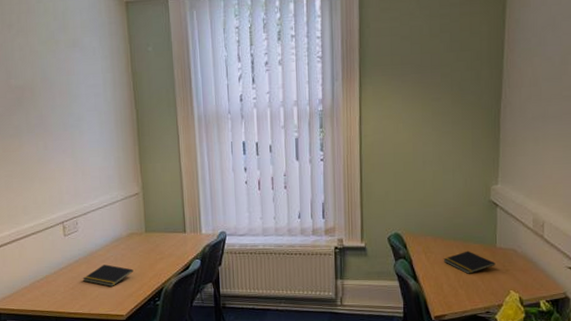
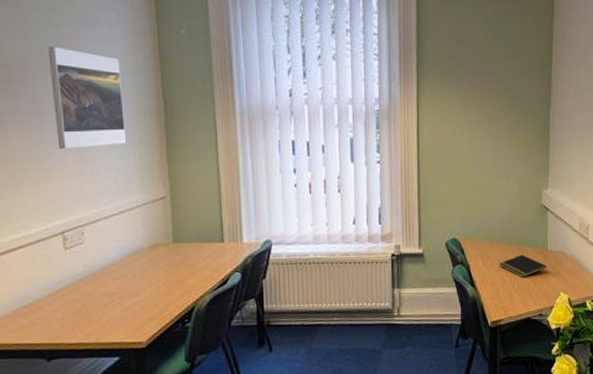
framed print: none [48,69,108,154] -> present [47,46,127,150]
notepad: present [82,264,134,286] -> none [88,282,157,309]

